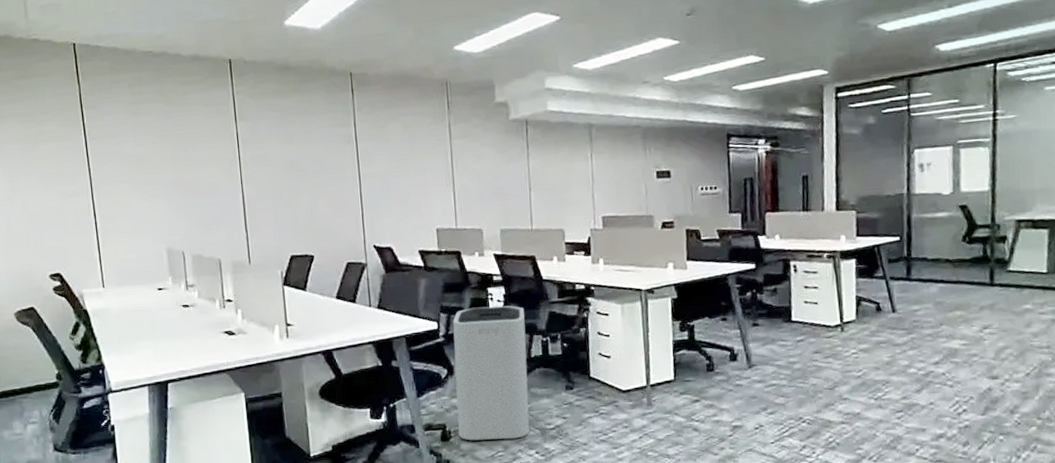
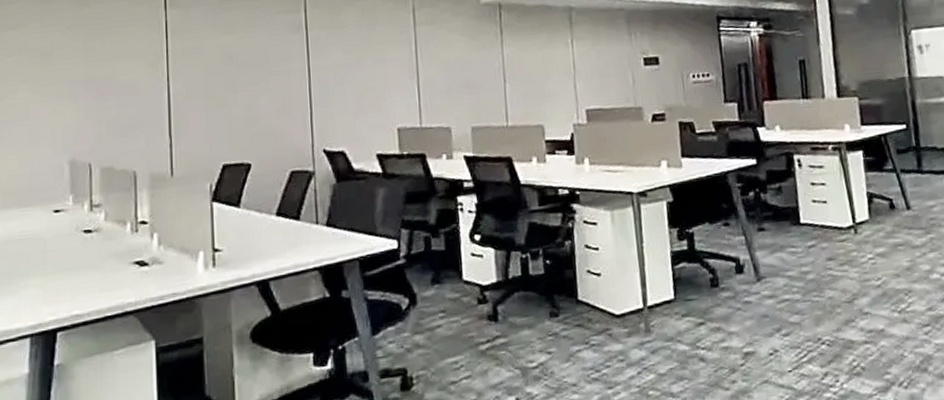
trash can: present [452,305,530,441] -> none [416,216,508,389]

